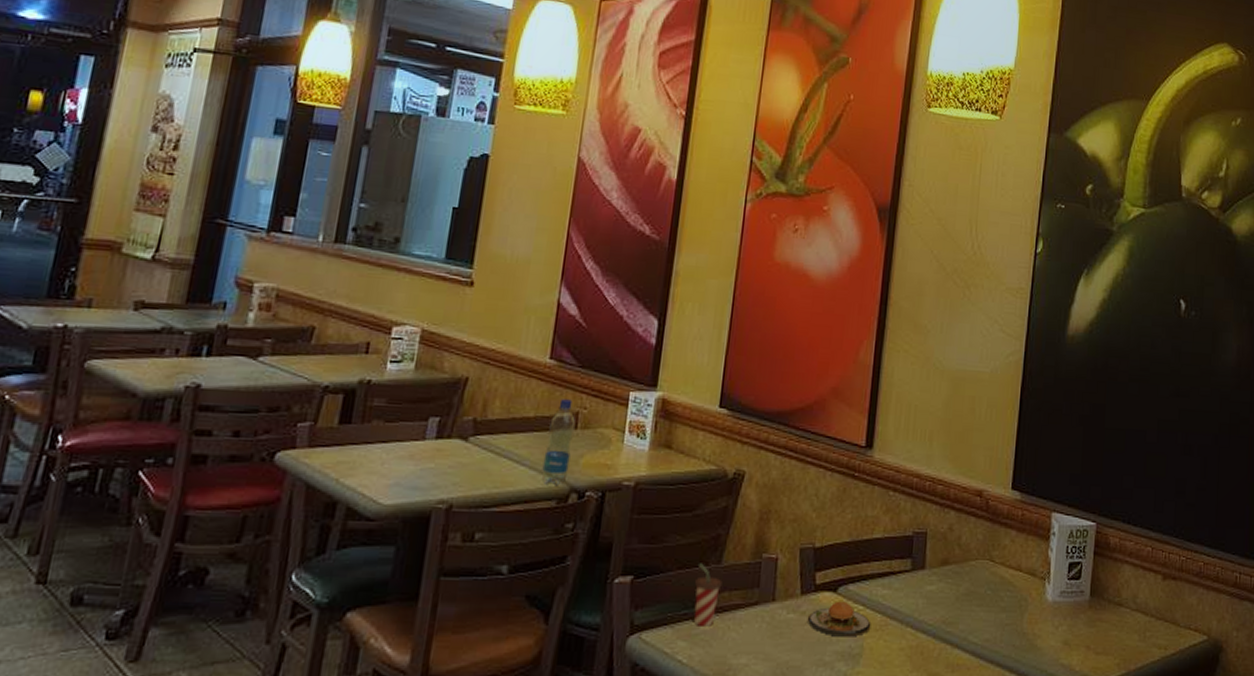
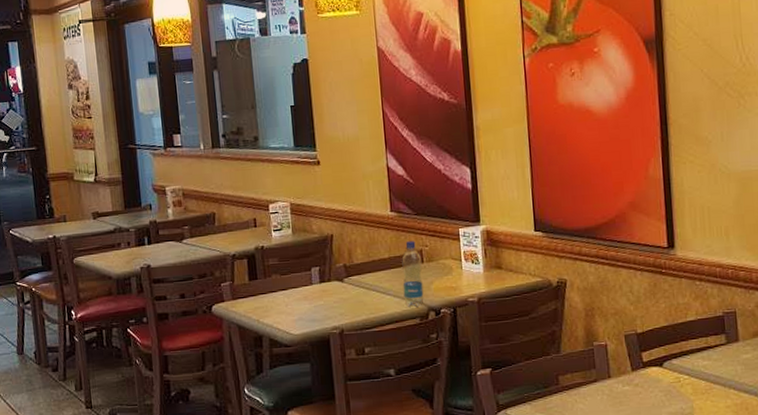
beverage cup: present [693,563,723,628] -> none [541,354,564,403]
hamburger: present [807,601,871,637] -> none [640,373,698,401]

